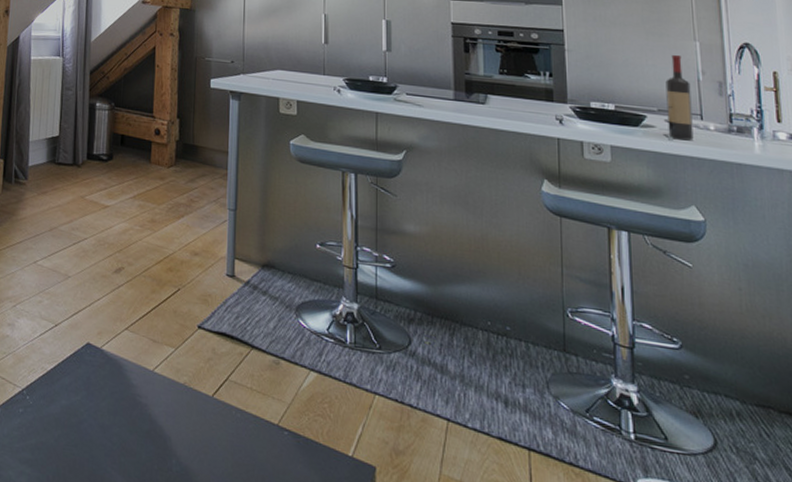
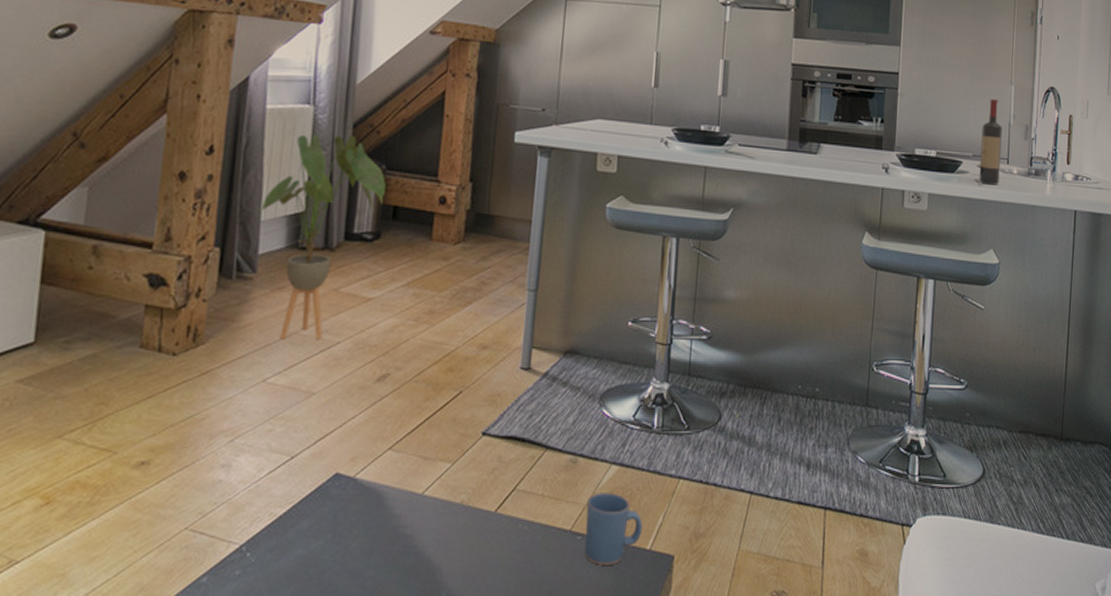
house plant: none [28,78,115,235] -> present [258,133,386,340]
mug: none [291,394,344,464] -> present [584,492,643,565]

